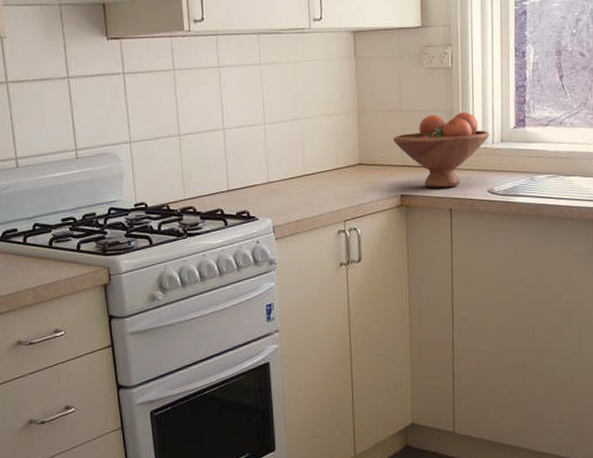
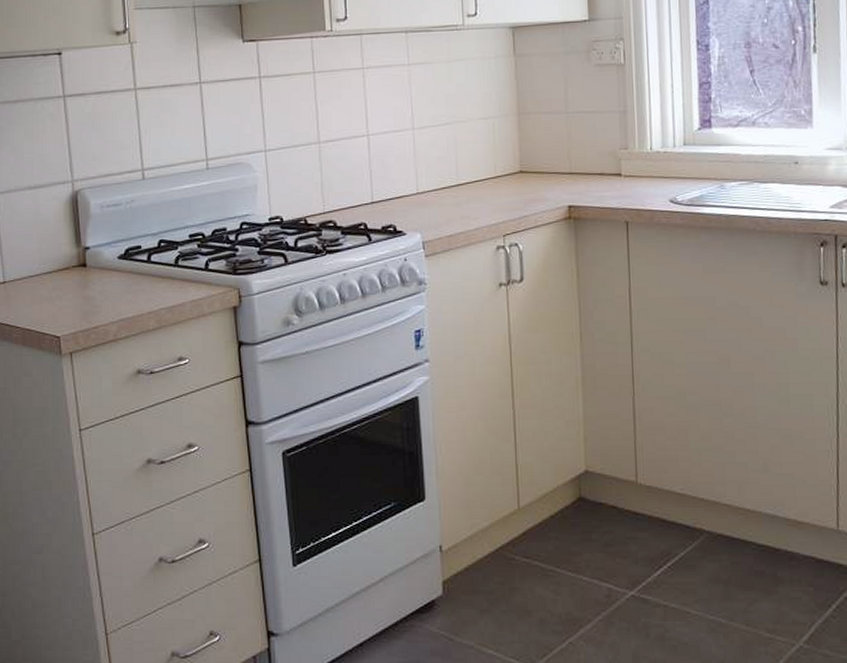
fruit bowl: present [393,112,490,188] -> none [559,113,671,198]

